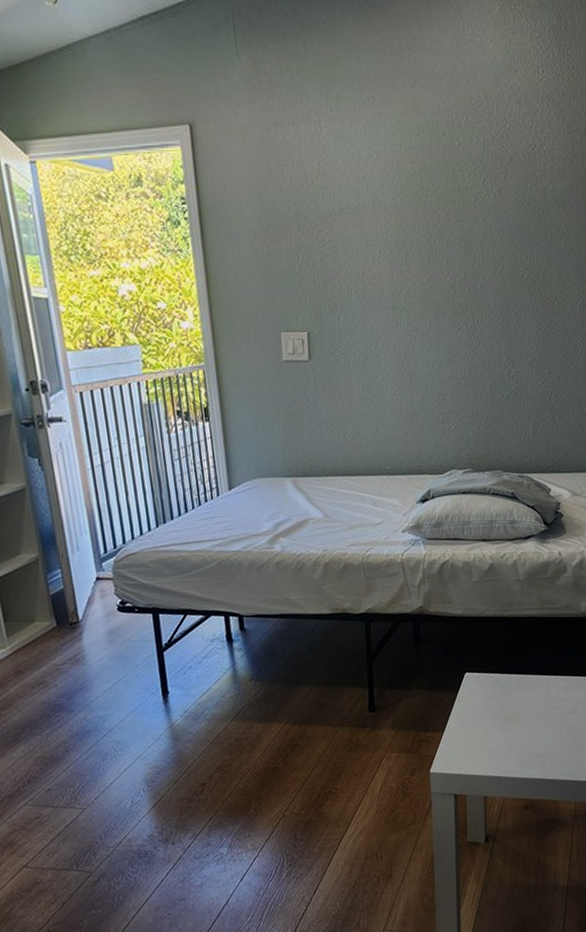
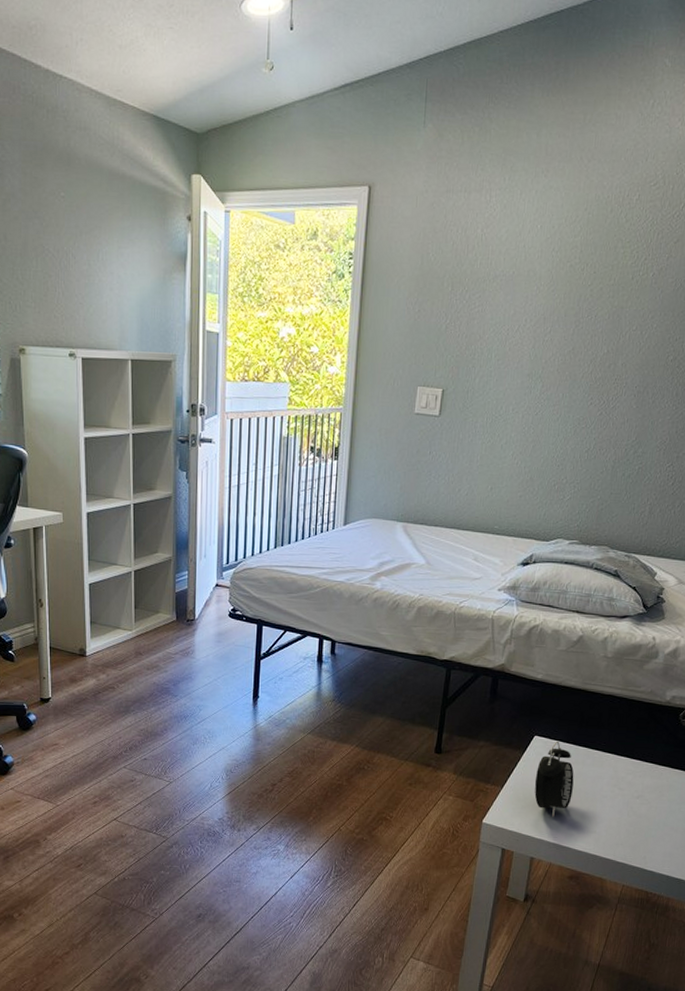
alarm clock: none [473,673,512,751] -> present [534,741,574,817]

